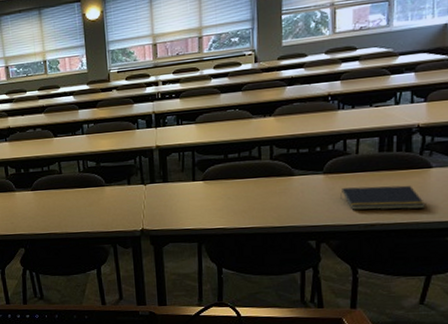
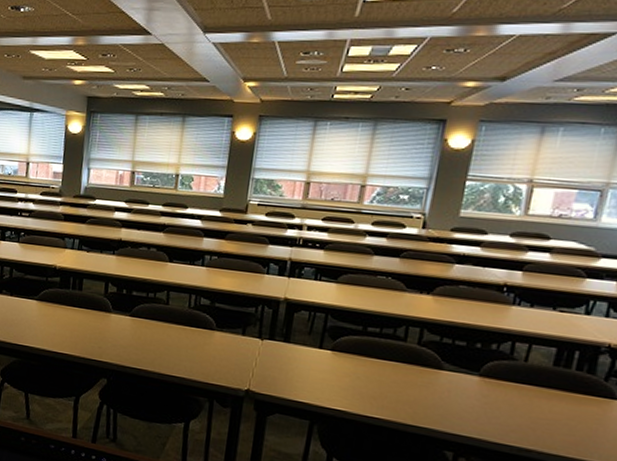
notepad: present [340,185,426,210] -> none [494,398,601,447]

